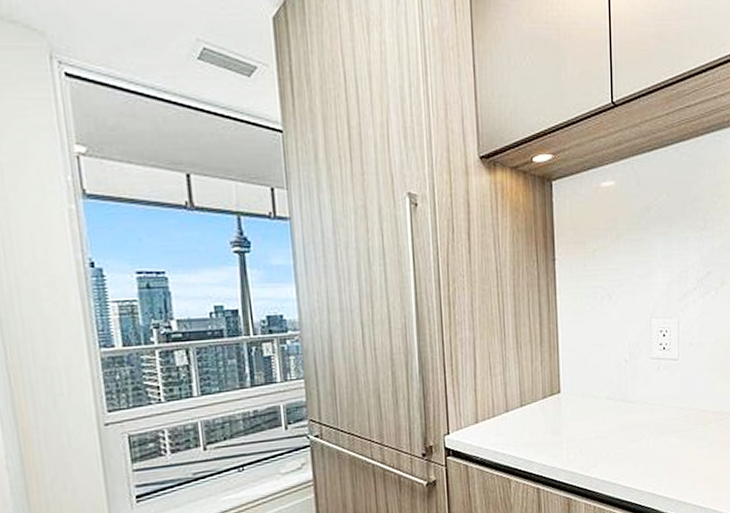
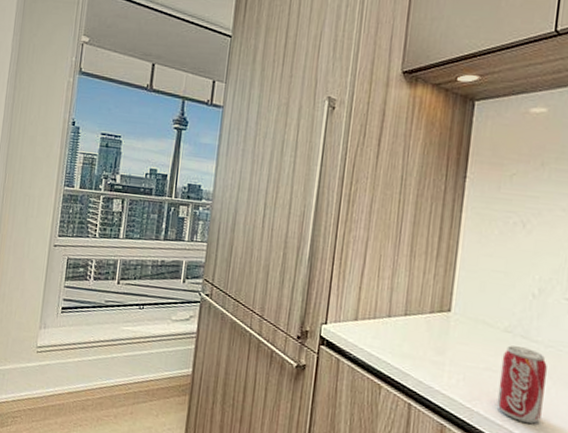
beverage can: none [608,409,645,475] -> present [497,345,547,424]

